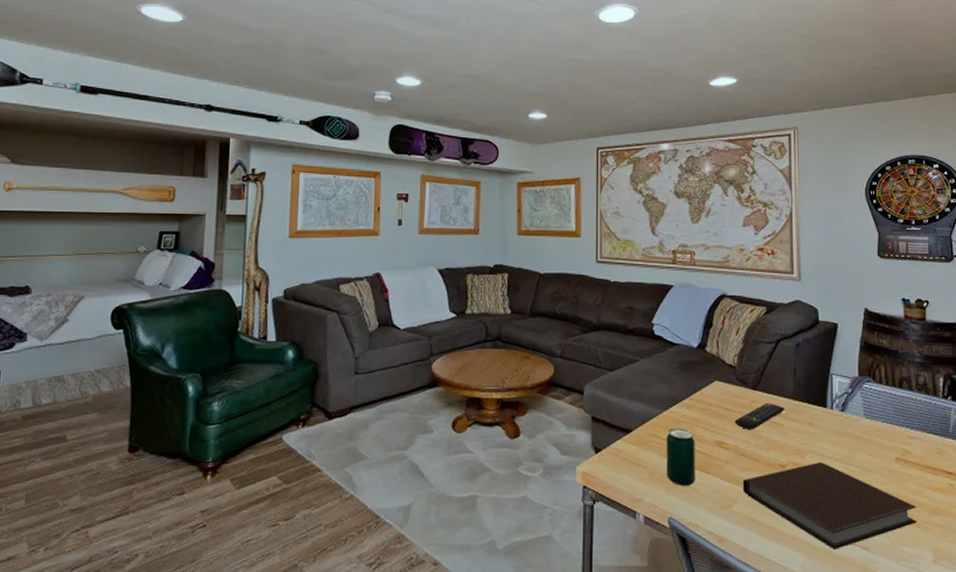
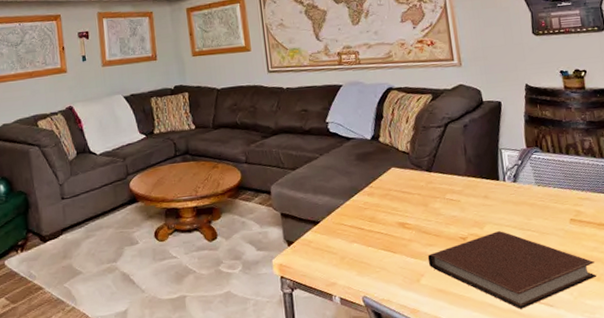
beverage can: present [666,428,695,486] -> none [352,214,384,267]
remote control: present [734,402,785,429] -> none [413,182,460,209]

